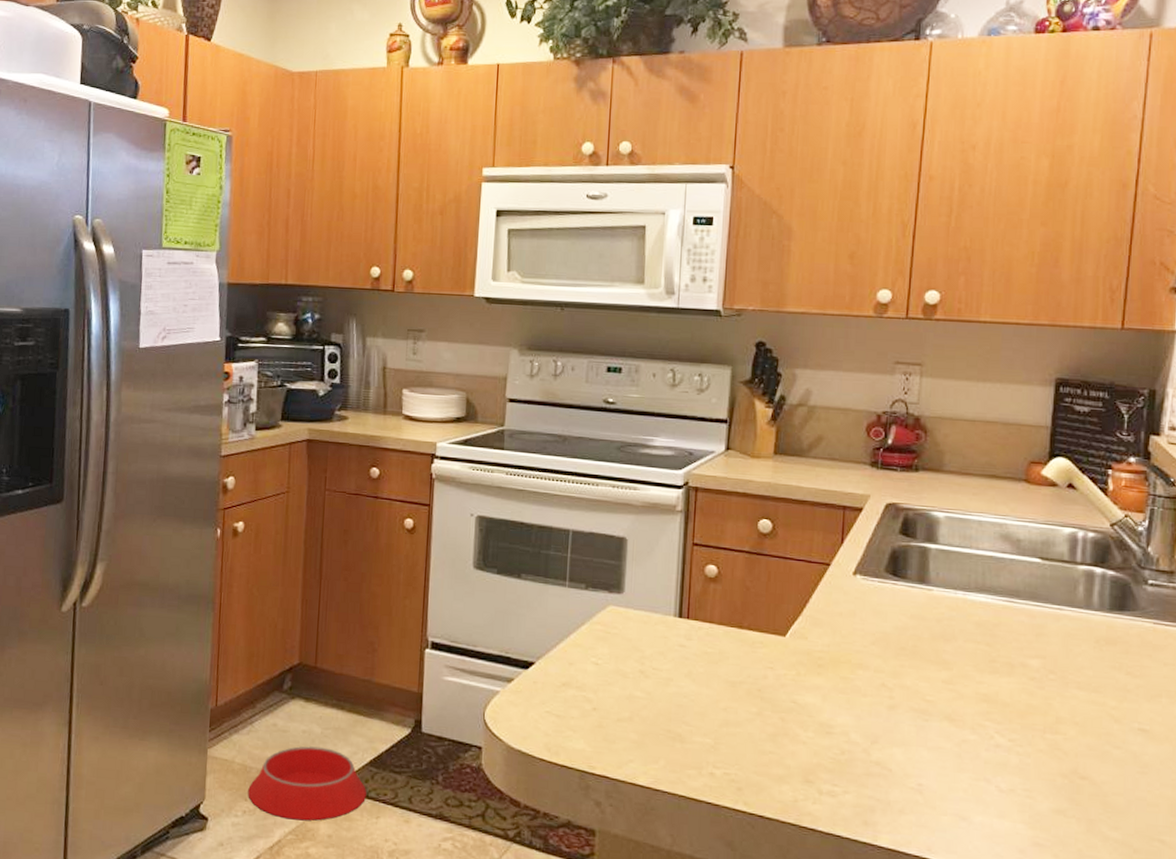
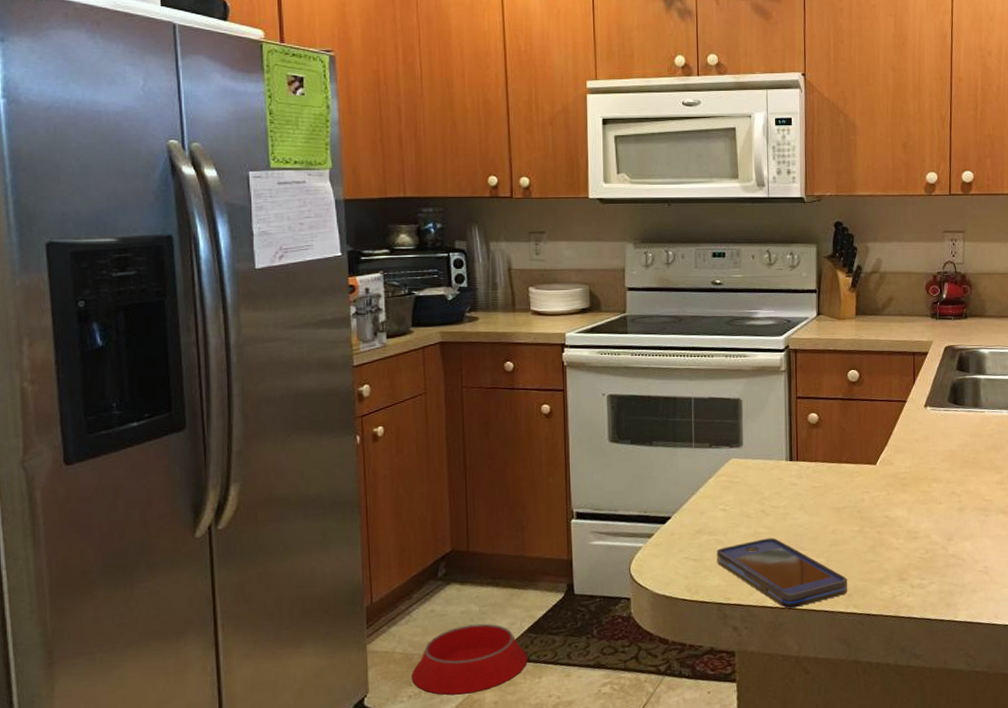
mobile phone: none [583,704,739,792] -> present [716,537,848,609]

